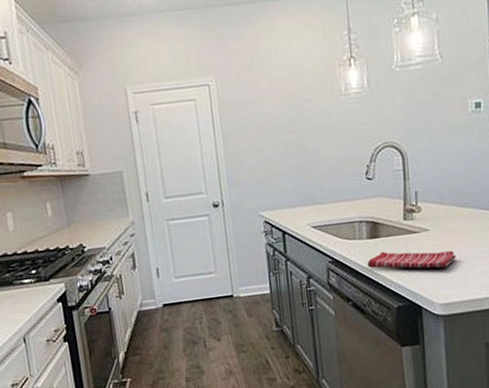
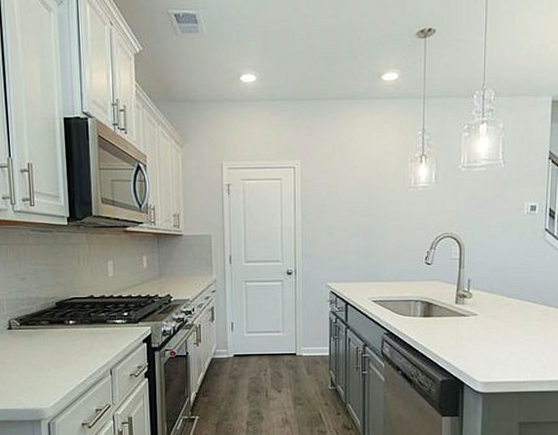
dish towel: present [367,250,456,269] -> none [419,329,500,350]

